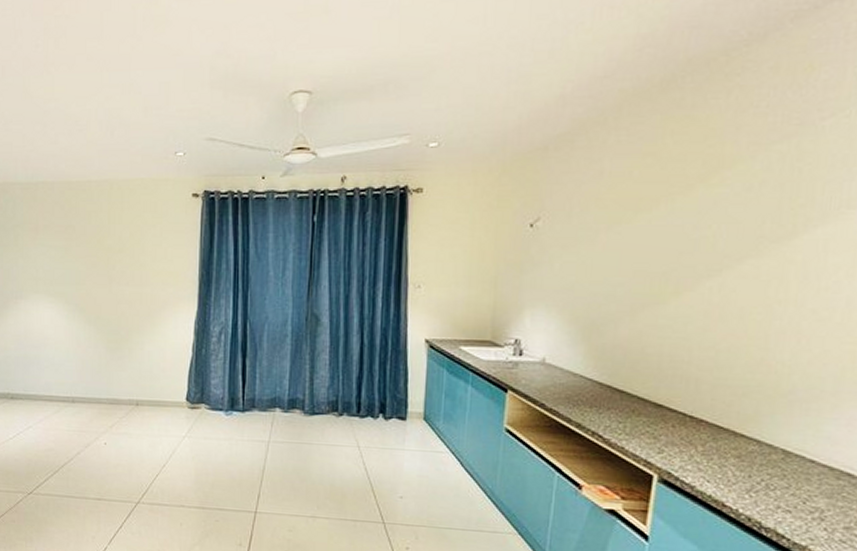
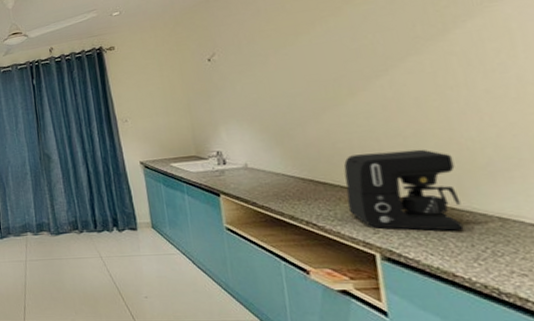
coffee maker: none [639,364,759,459] -> present [343,149,464,231]

